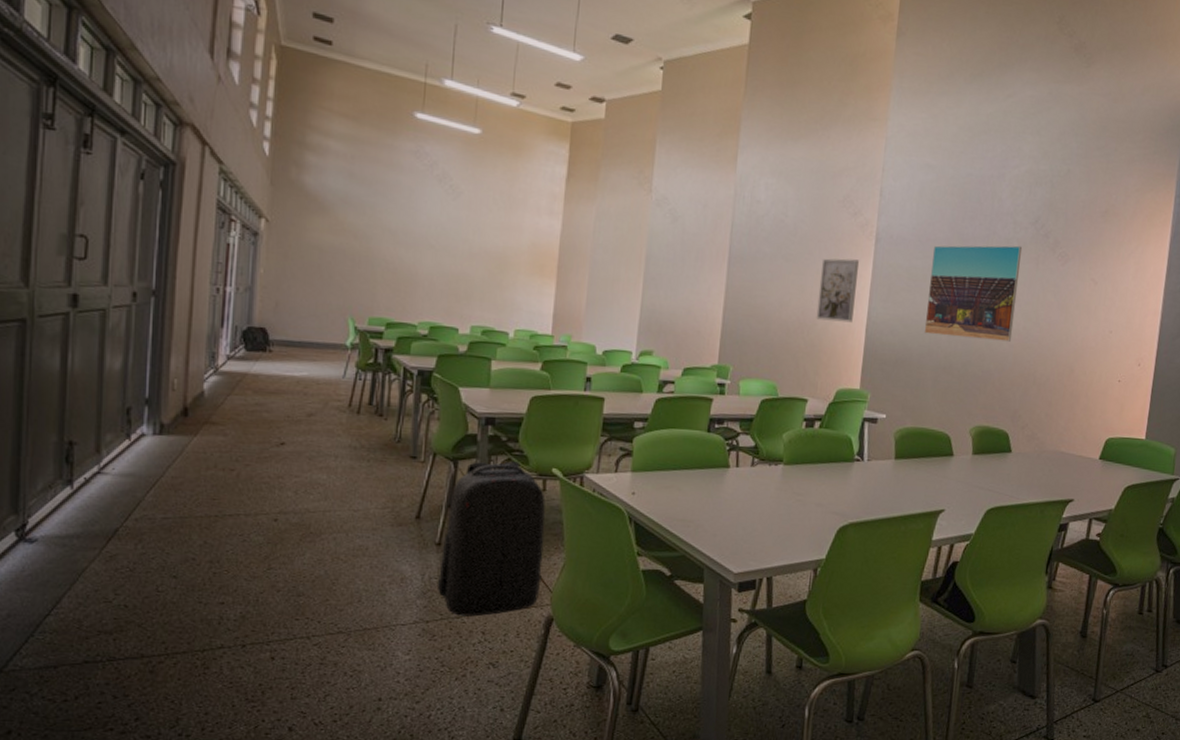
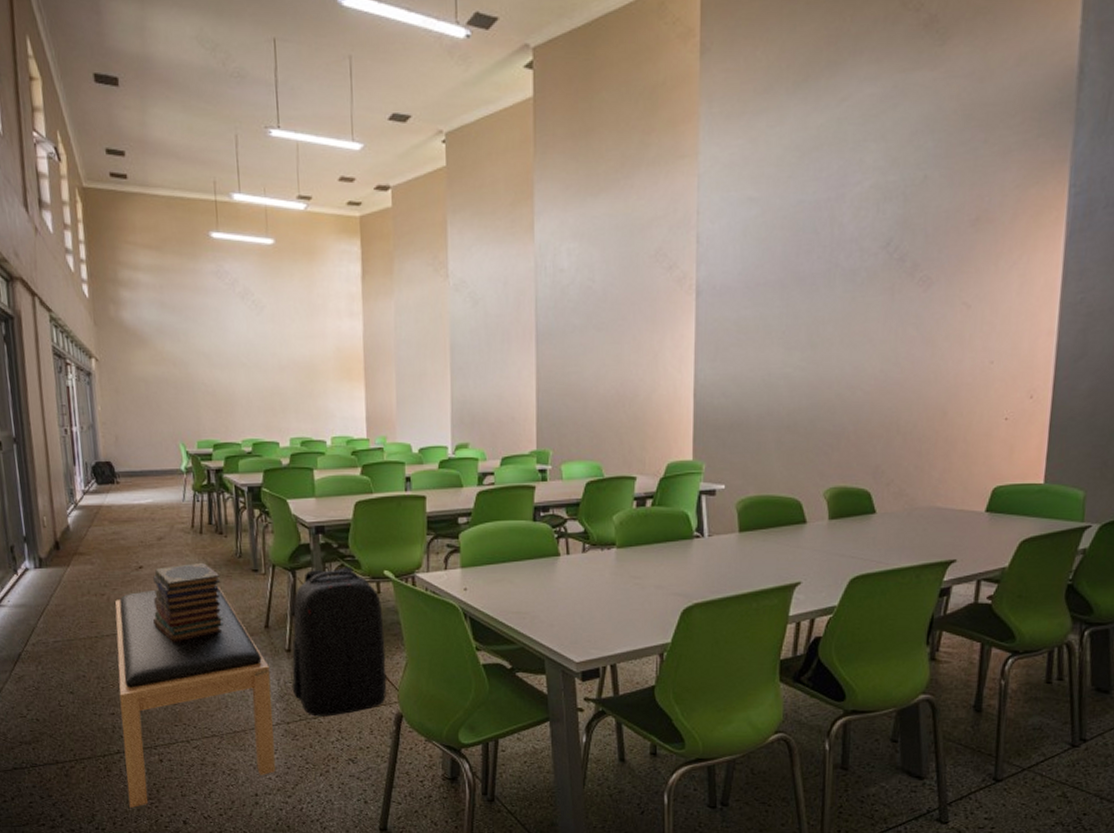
bench: none [225,468,415,711] -> present [115,584,276,808]
book stack: none [288,443,374,528] -> present [153,562,224,643]
wall art: present [816,258,859,323] -> none [637,318,679,390]
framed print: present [924,245,1023,342] -> none [761,275,873,391]

